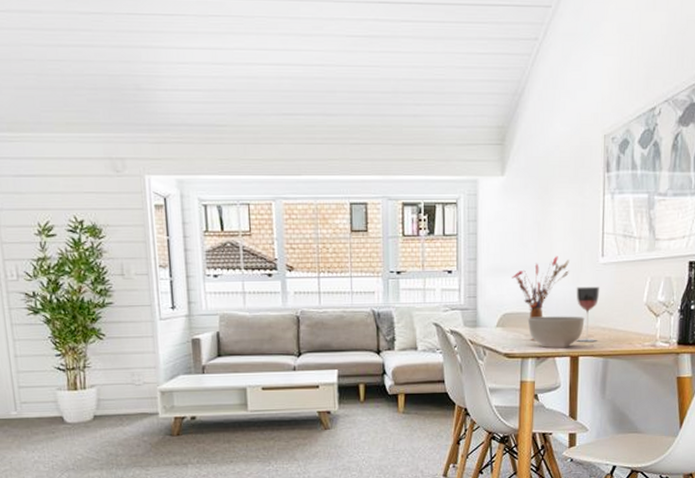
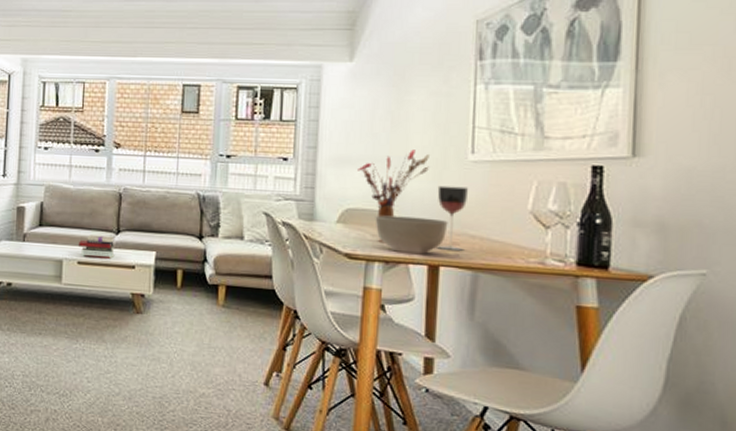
books: none [260,359,298,382] -> present [78,235,115,259]

